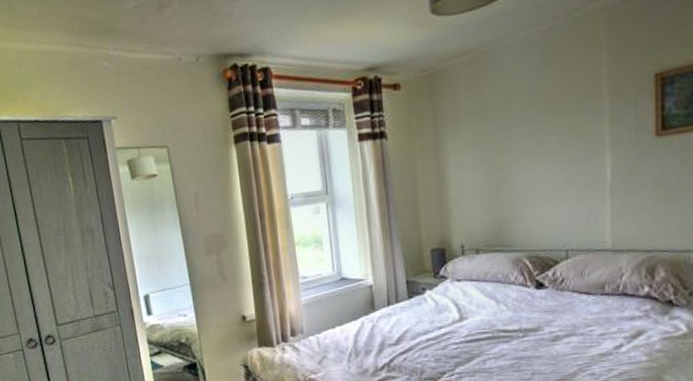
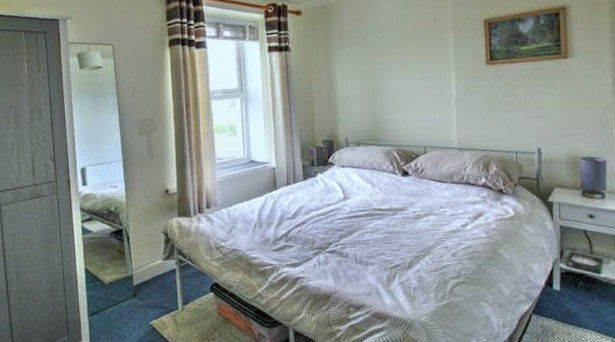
books: none [413,253,440,282] -> present [308,144,329,166]

